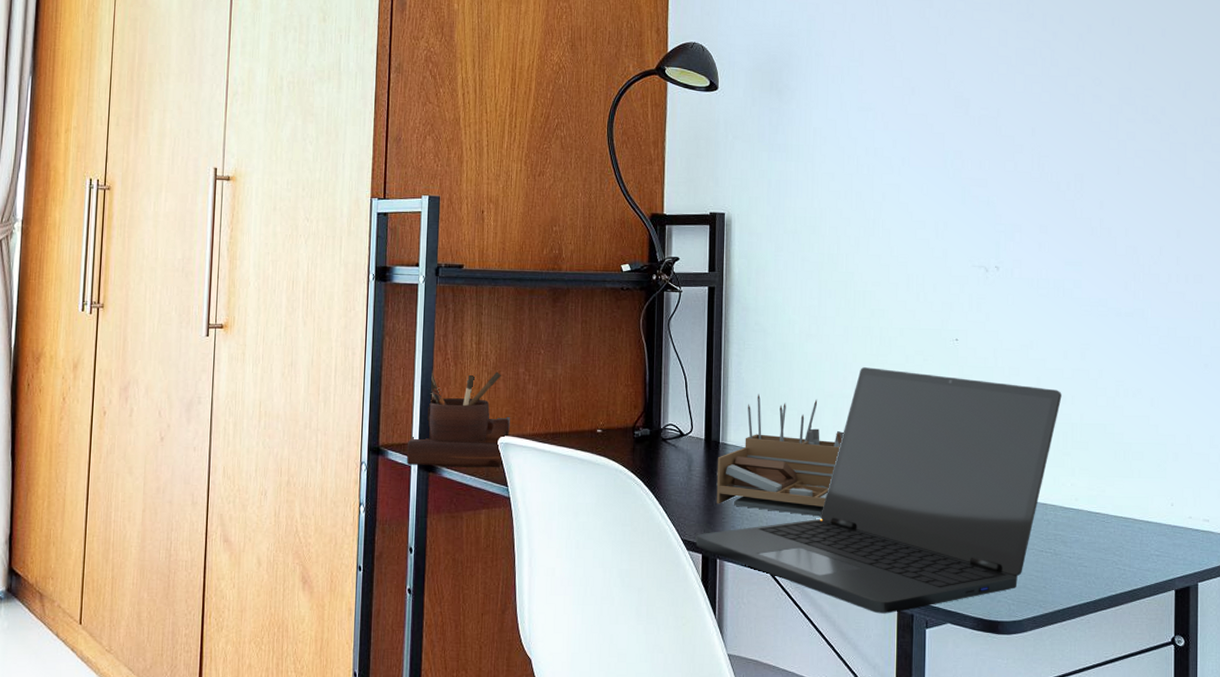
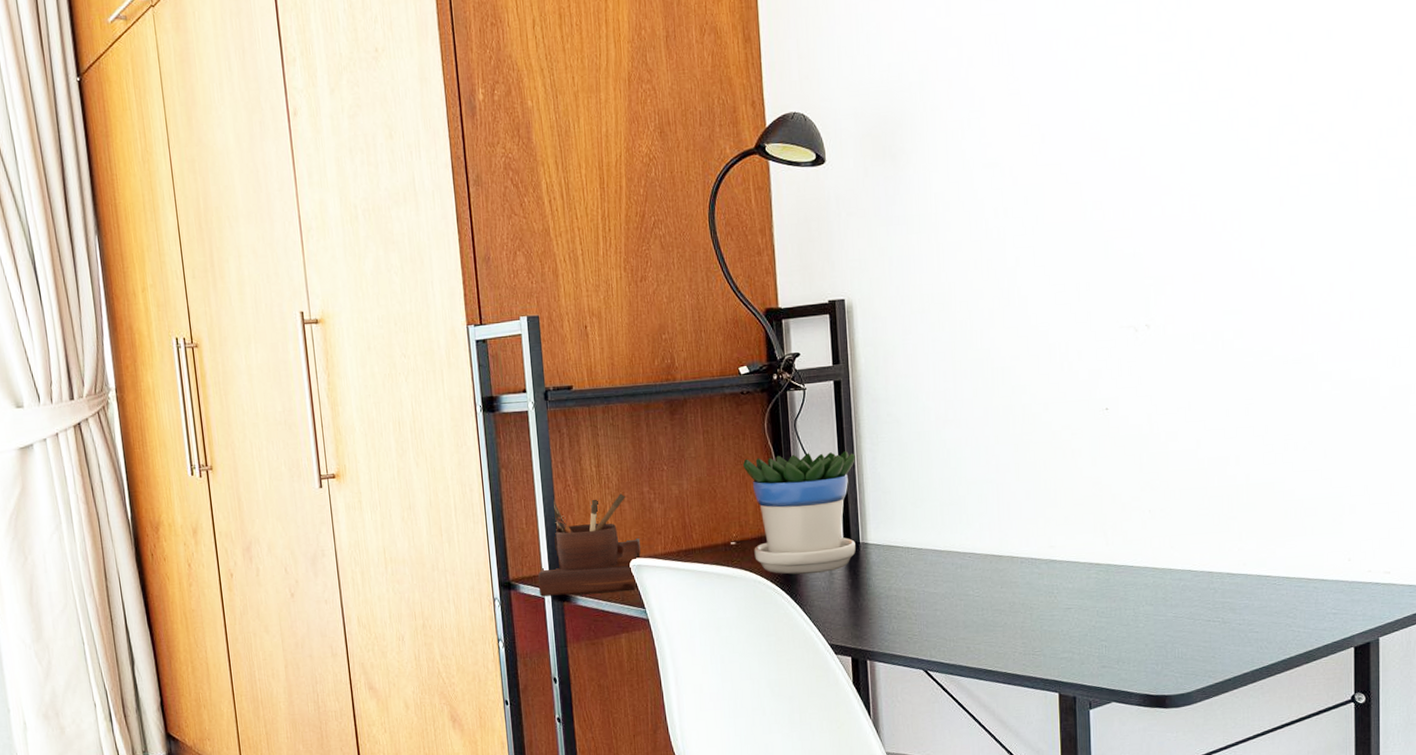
flowerpot: none [615,351,722,469] -> present [742,451,856,575]
laptop: present [695,367,1062,614] -> none [843,448,1225,699]
desk organizer: present [716,394,844,517] -> none [859,487,991,609]

